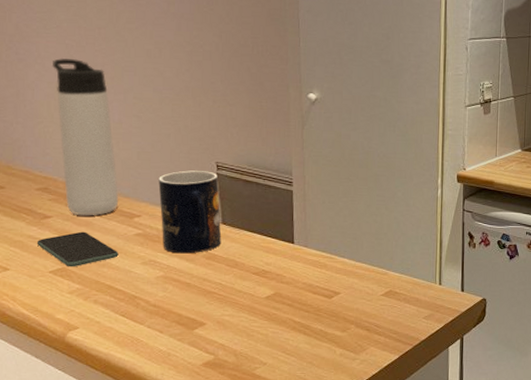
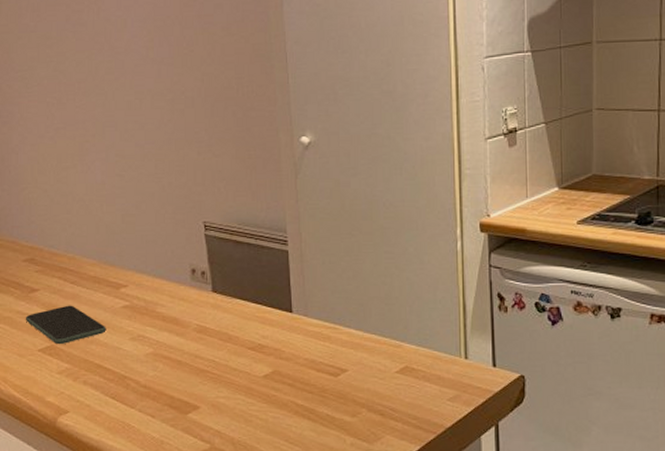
thermos bottle: present [51,57,119,216] -> none [34,117,105,288]
mug: present [158,170,222,254] -> none [144,232,213,327]

